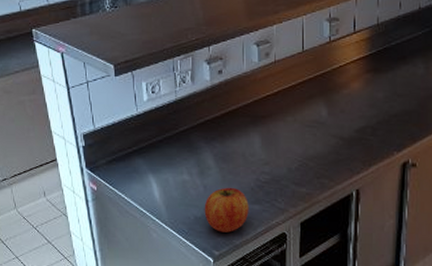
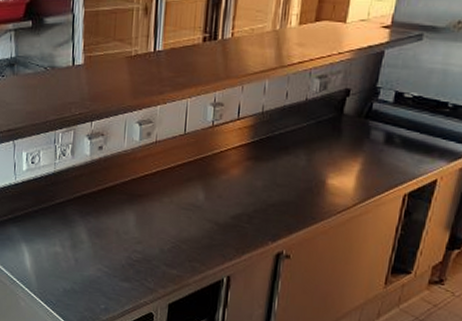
apple: present [204,187,249,233] -> none [73,262,119,308]

